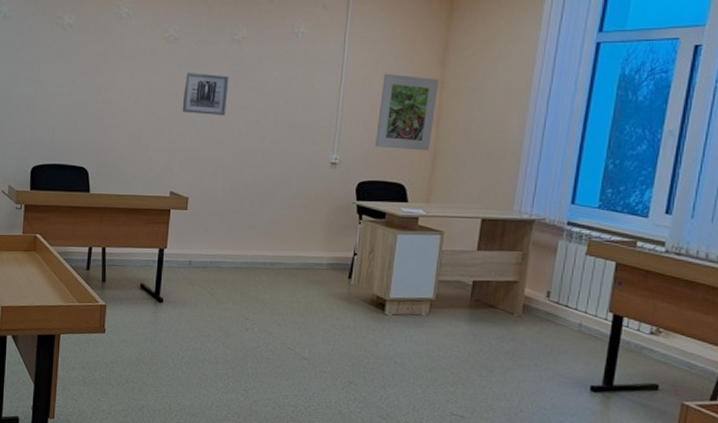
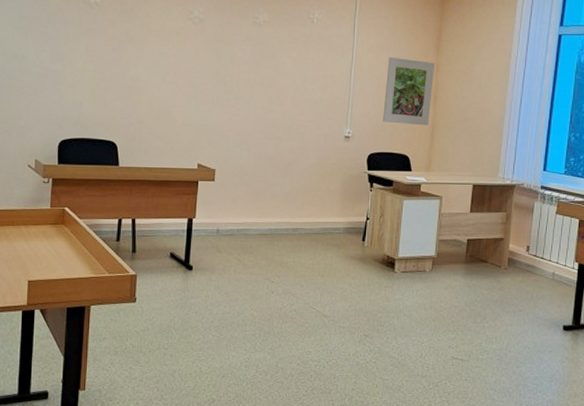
wall art: present [182,72,229,116] -> none [208,51,251,93]

